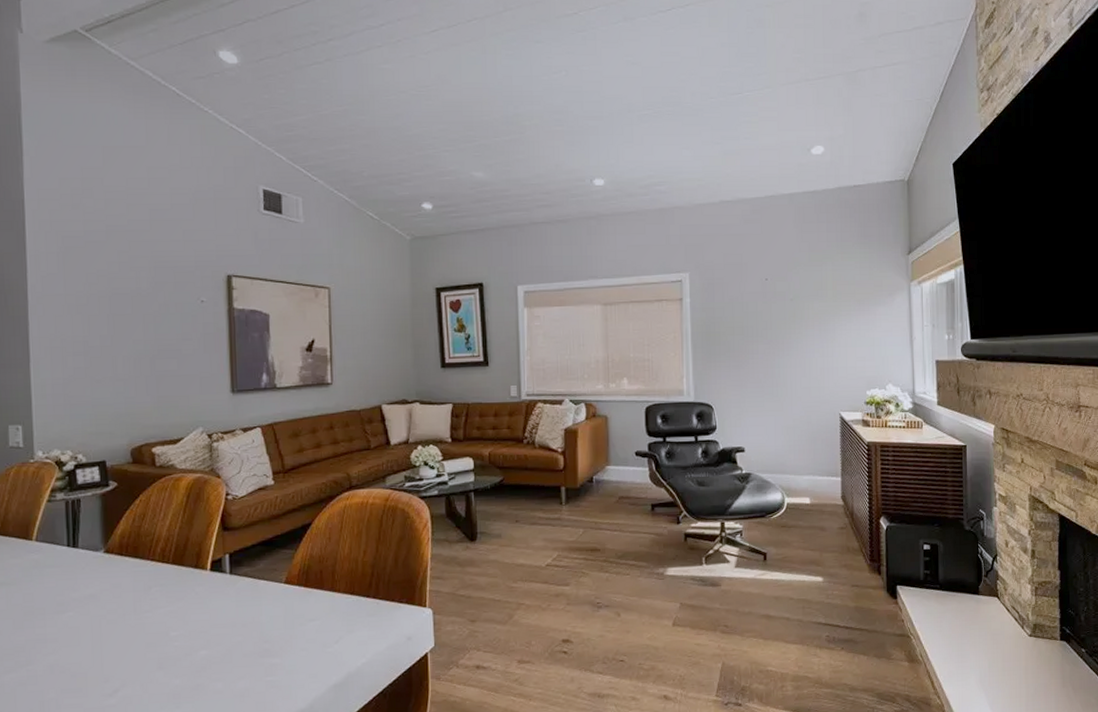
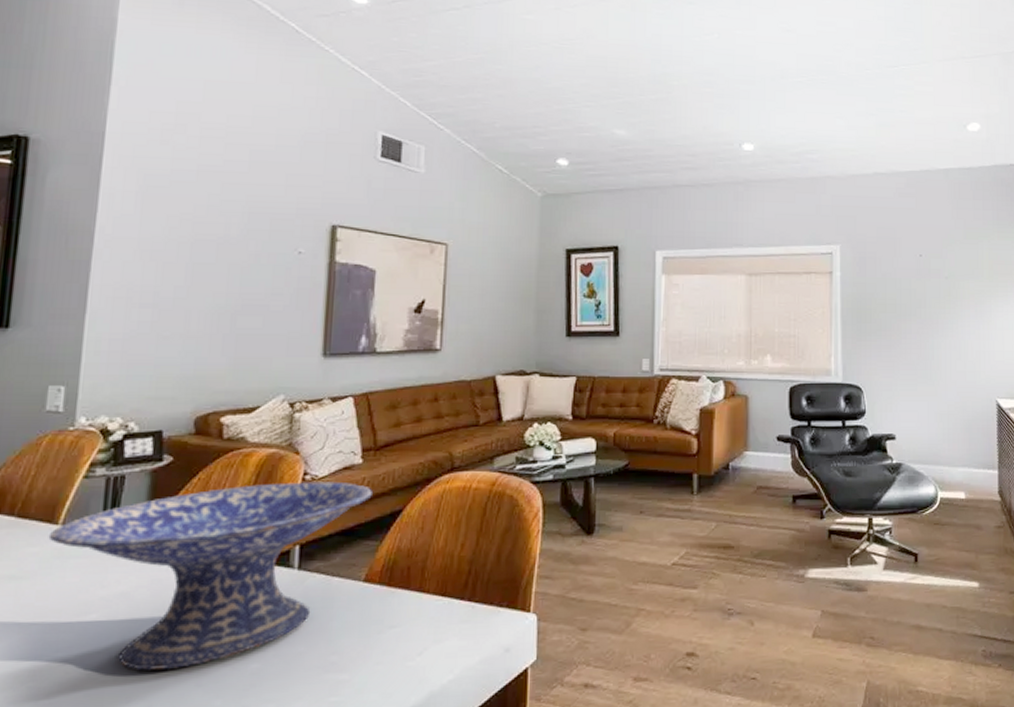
decorative bowl: none [26,500,286,656] -> present [48,481,374,670]

